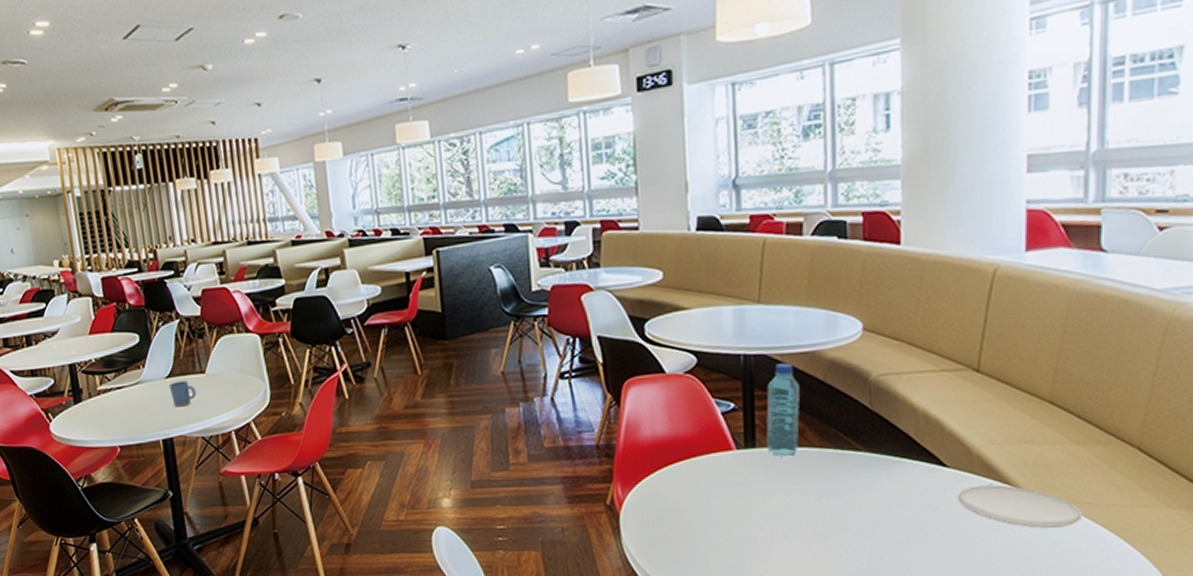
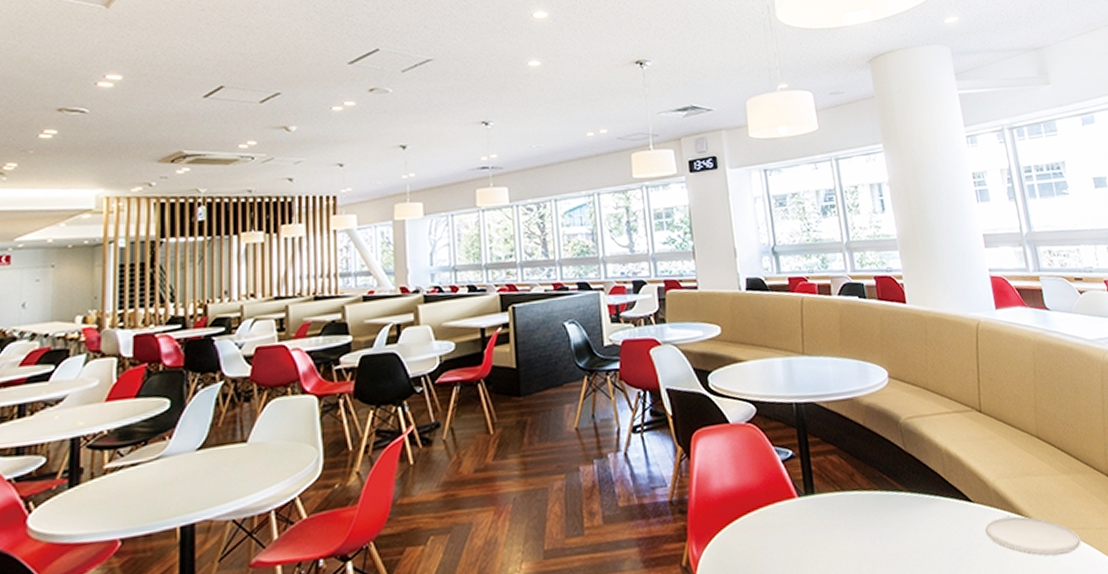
mug: present [168,380,196,407] -> none [199,452,233,485]
water bottle: present [766,363,801,456] -> none [818,410,851,502]

